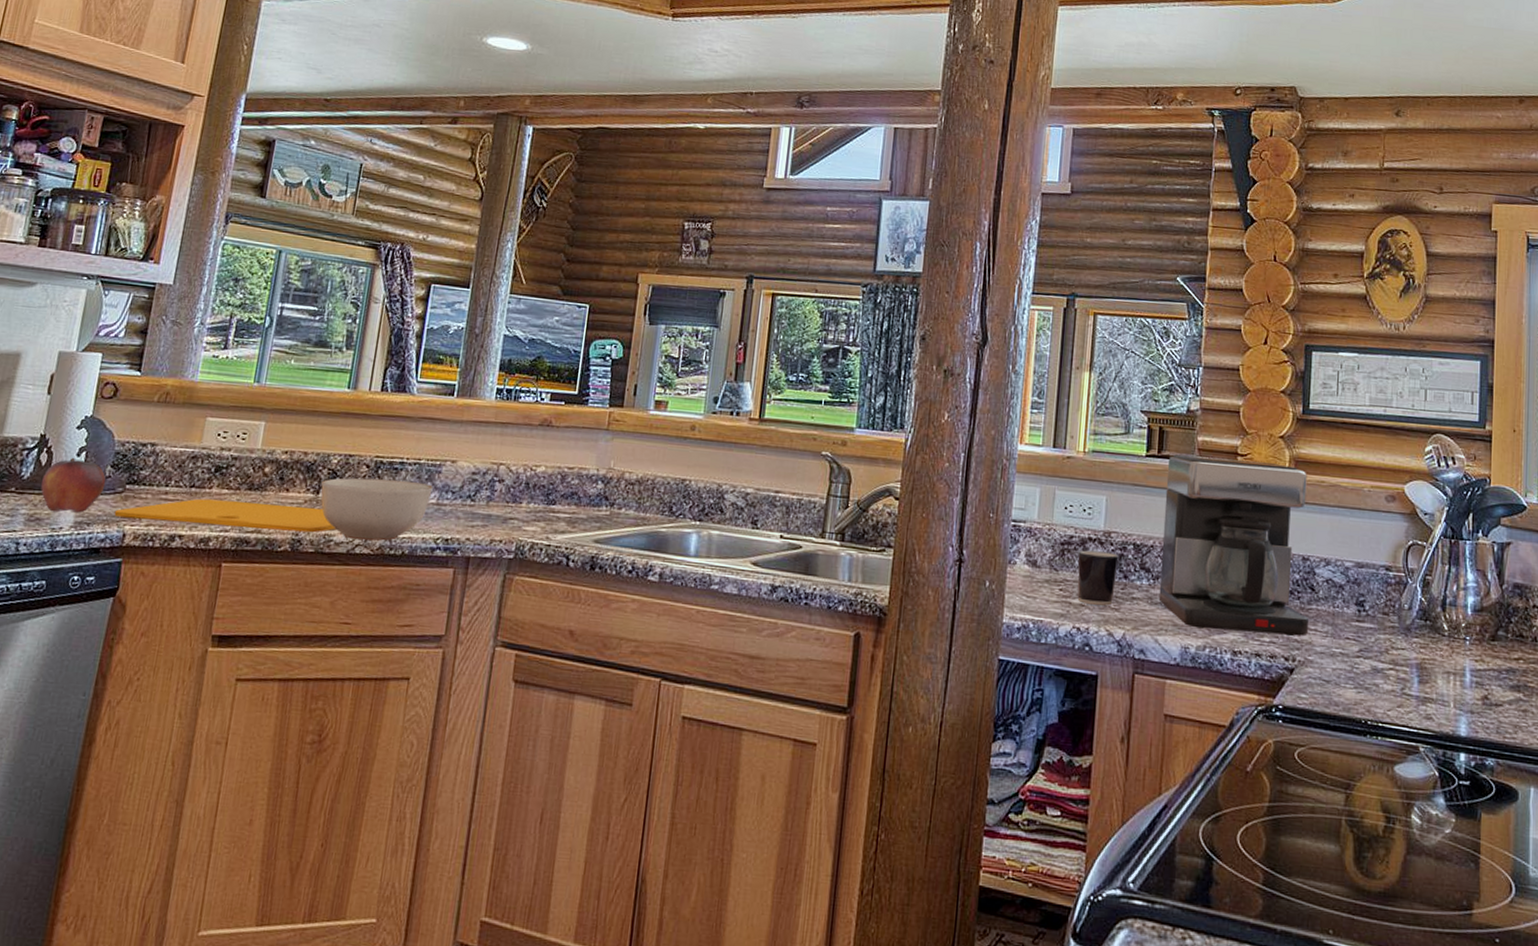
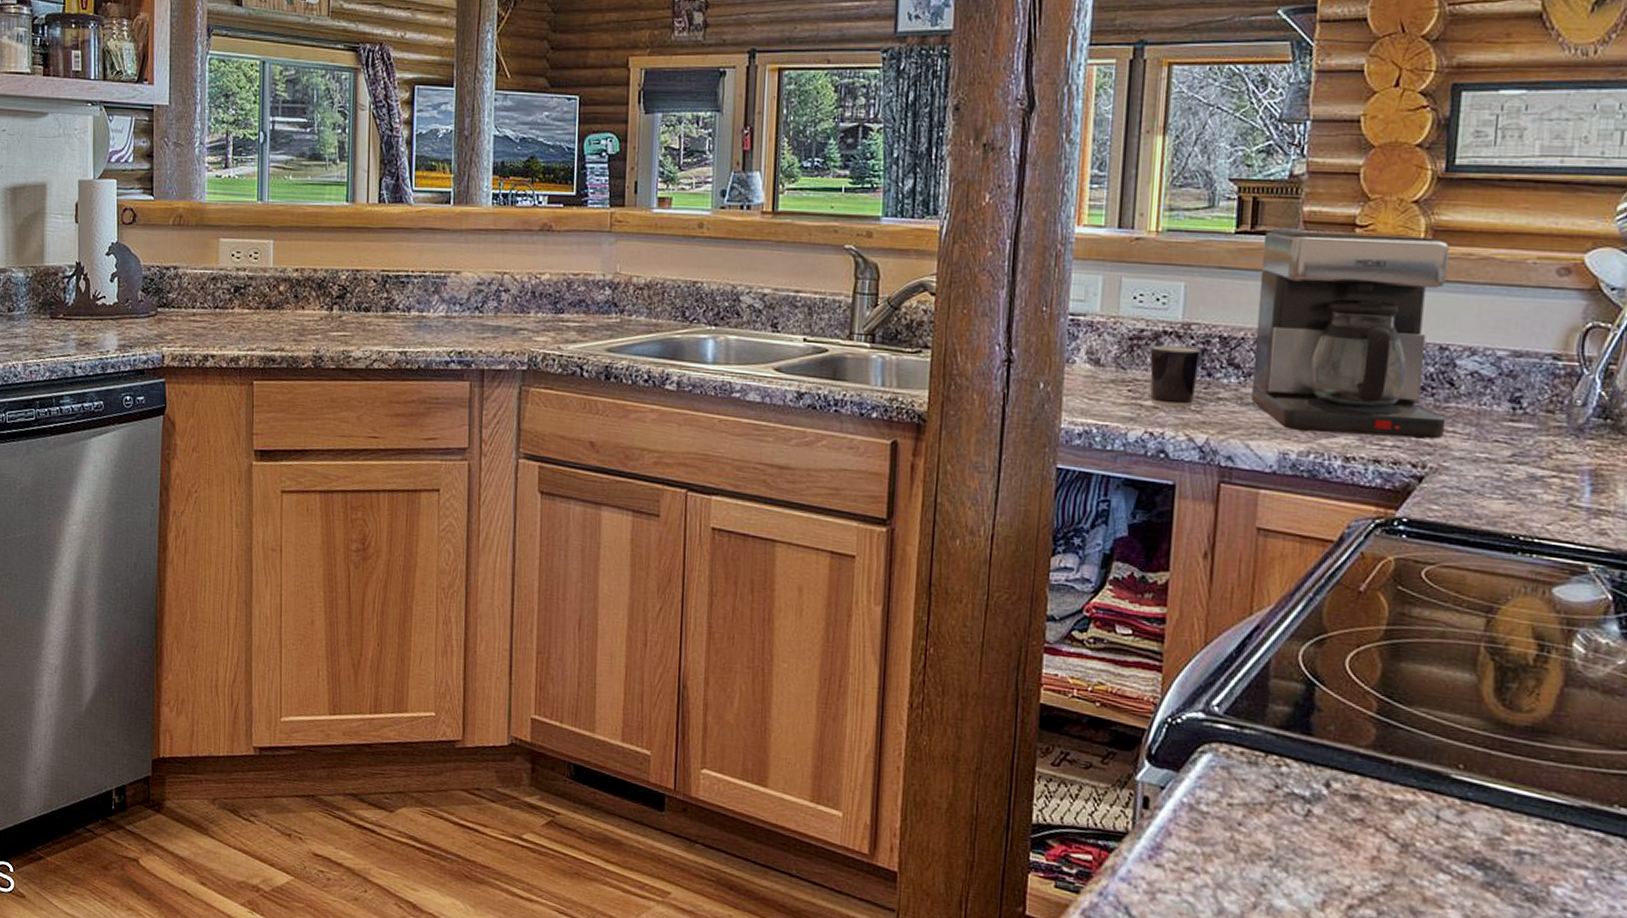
fruit: present [40,457,106,513] -> none [84,283,140,337]
cutting board: present [114,498,336,533] -> none [151,319,352,350]
bowl: present [321,477,433,542] -> none [334,292,441,356]

